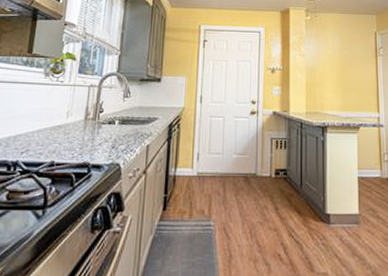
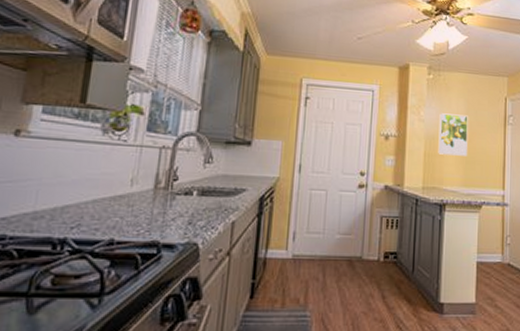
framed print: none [318,48,344,84] -> present [438,113,468,156]

